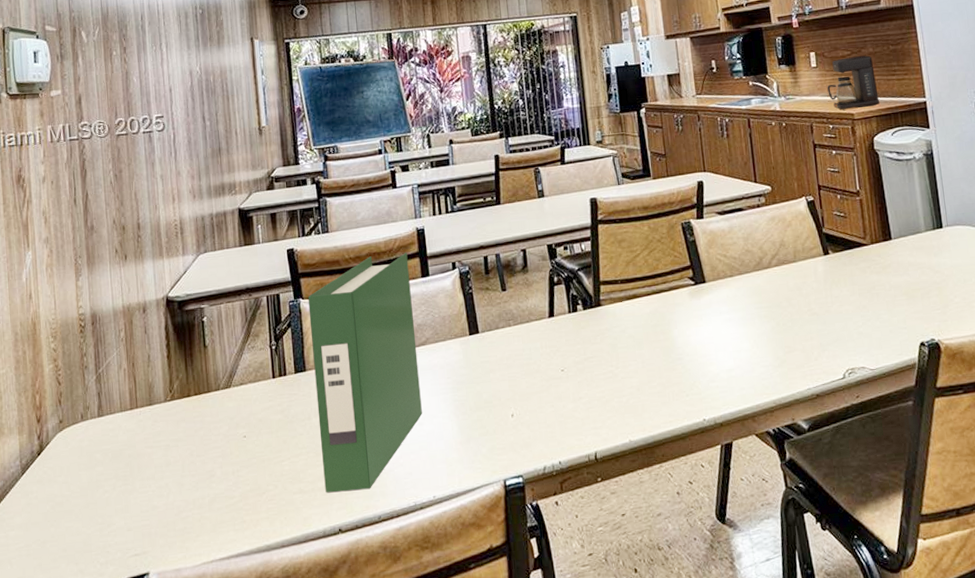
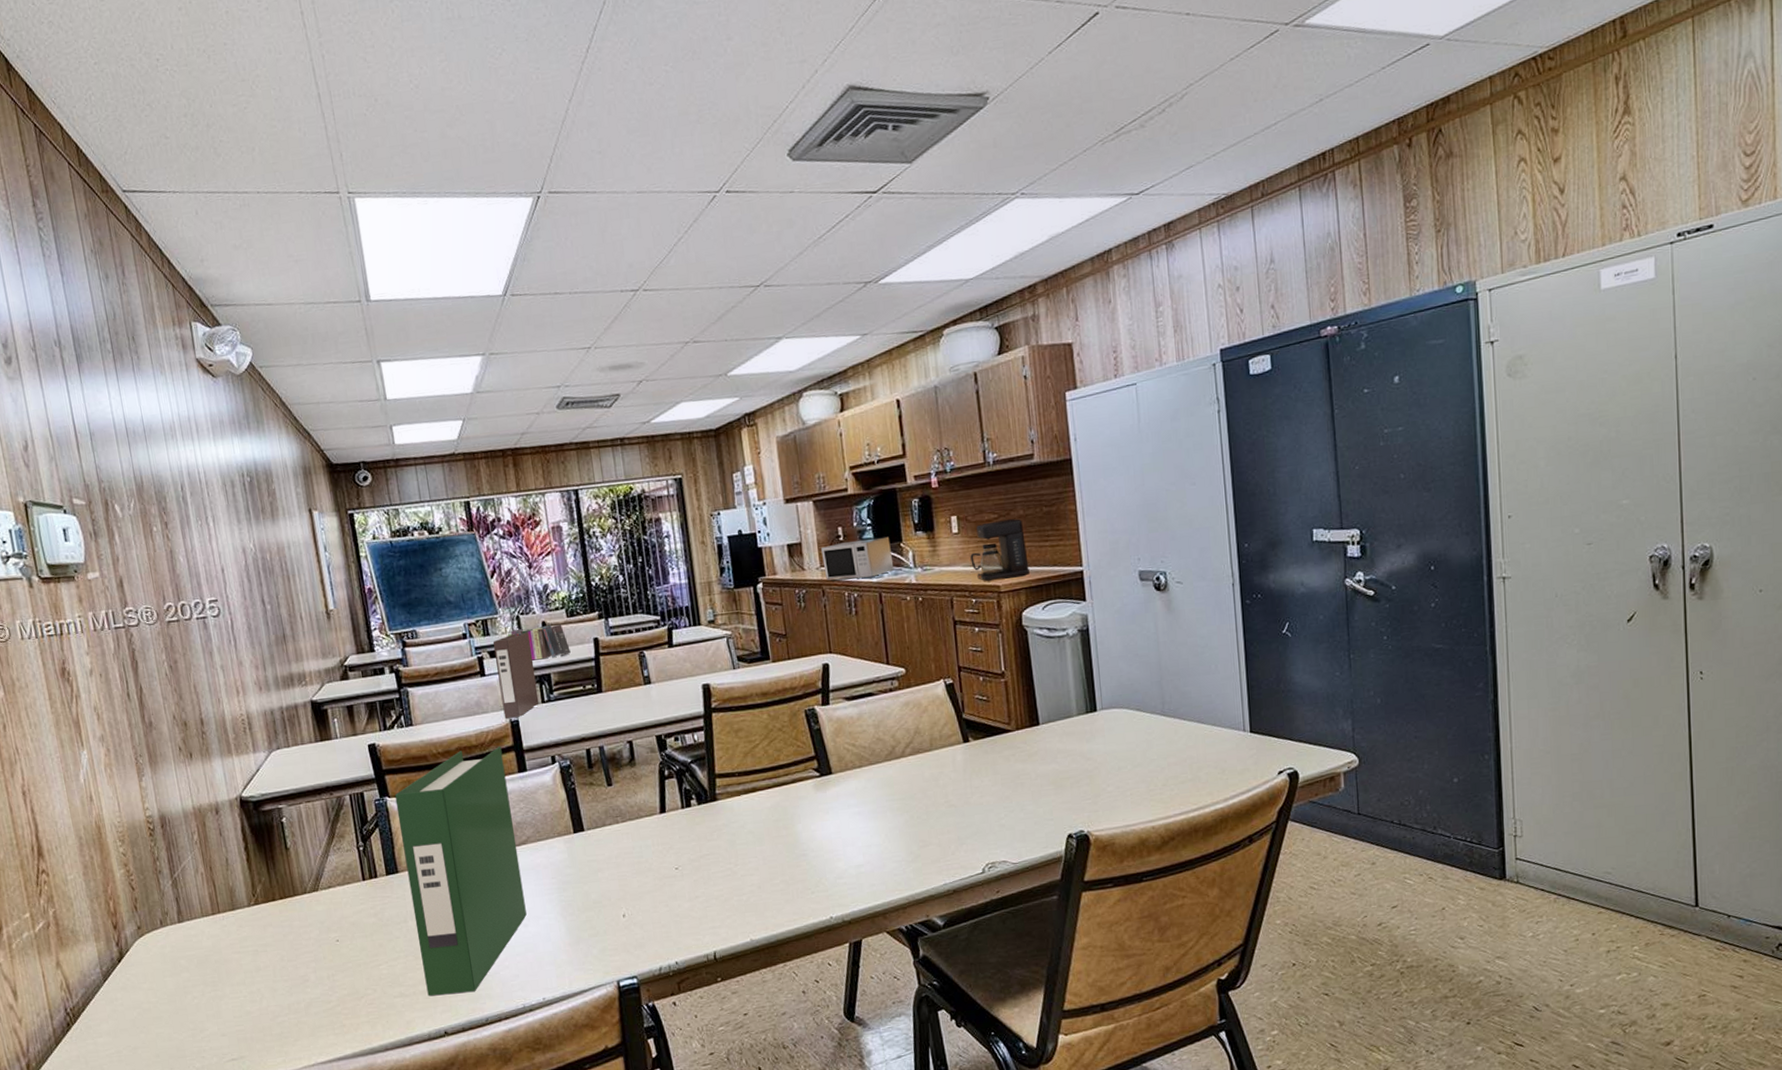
binder: none [405,149,444,228] -> present [492,632,539,720]
books: none [418,142,474,175] -> present [507,623,571,661]
microwave: none [697,69,761,107] -> present [821,536,894,581]

